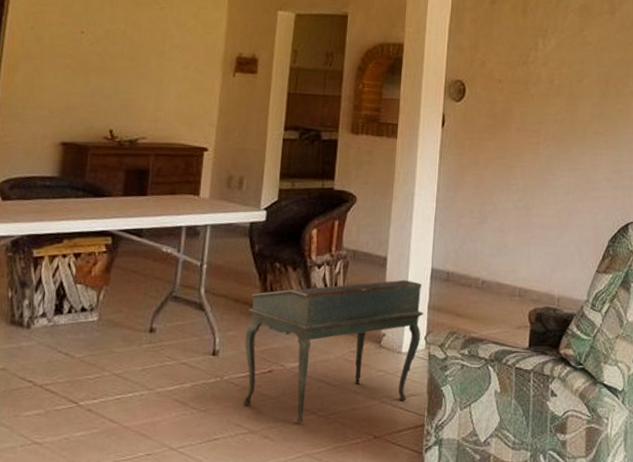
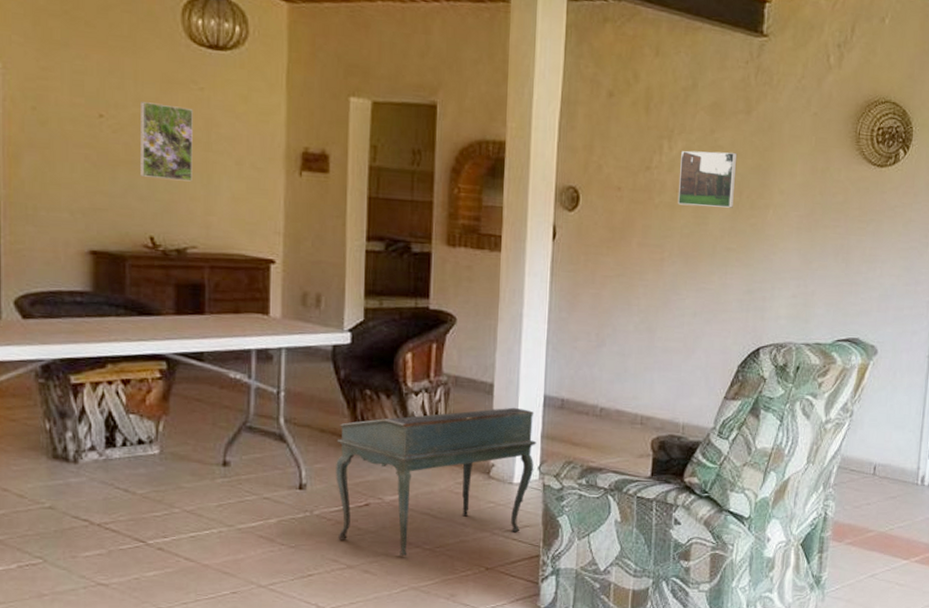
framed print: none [107,20,154,84] -> present [140,102,193,182]
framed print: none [551,47,604,96] -> present [677,150,738,208]

